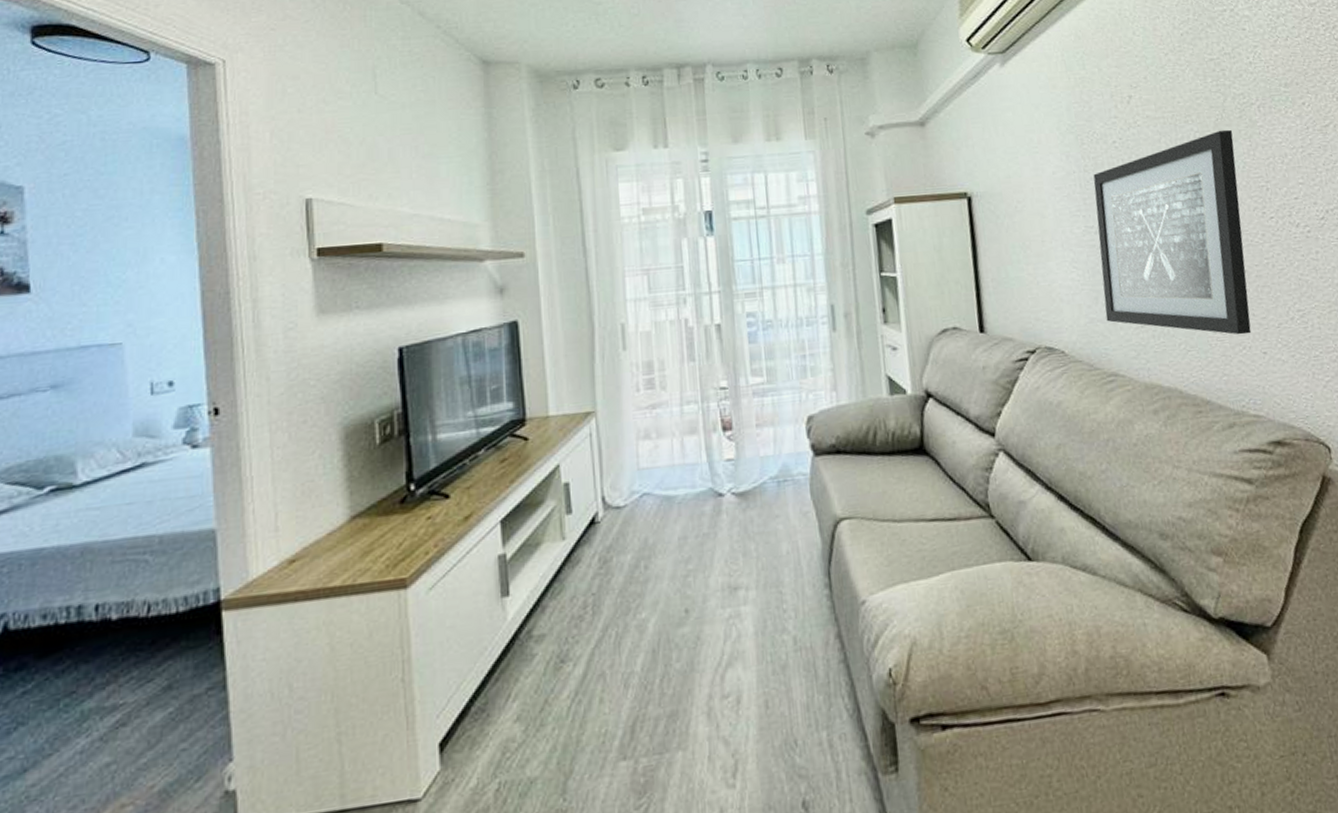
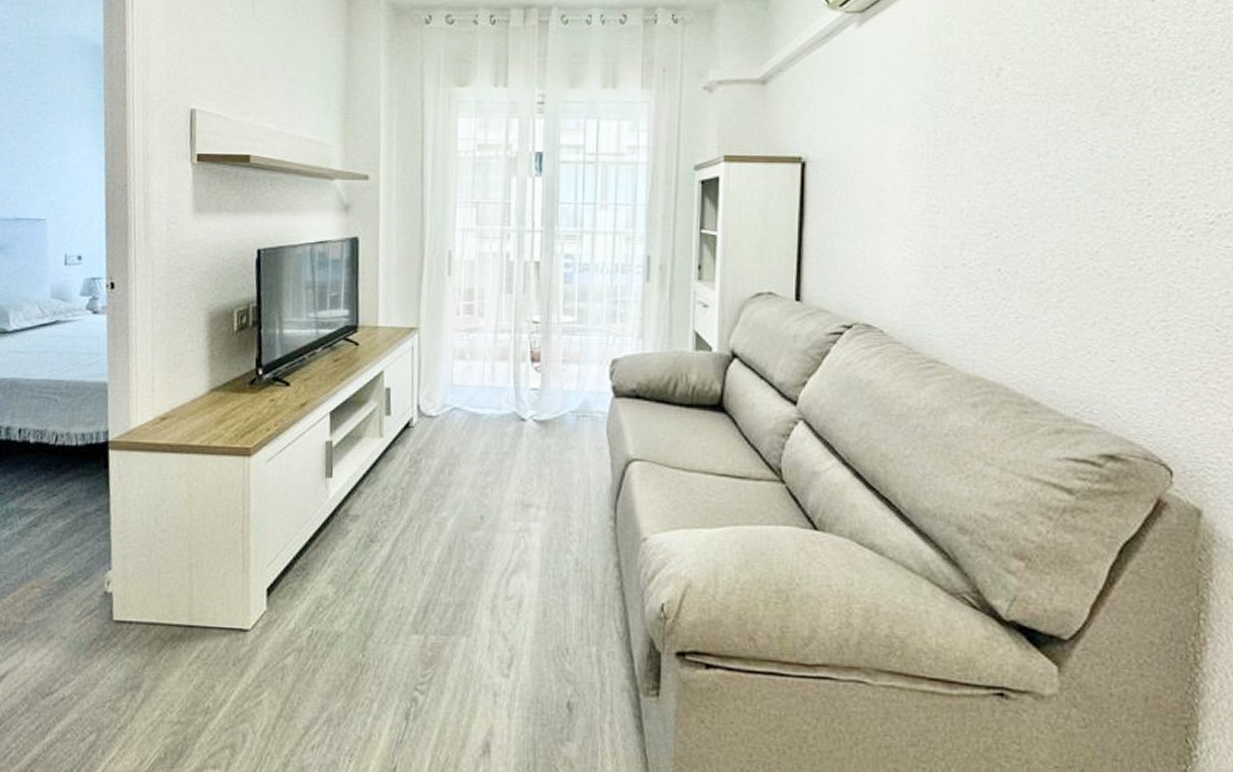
wall art: present [1093,130,1252,335] -> none [934,115,1118,339]

